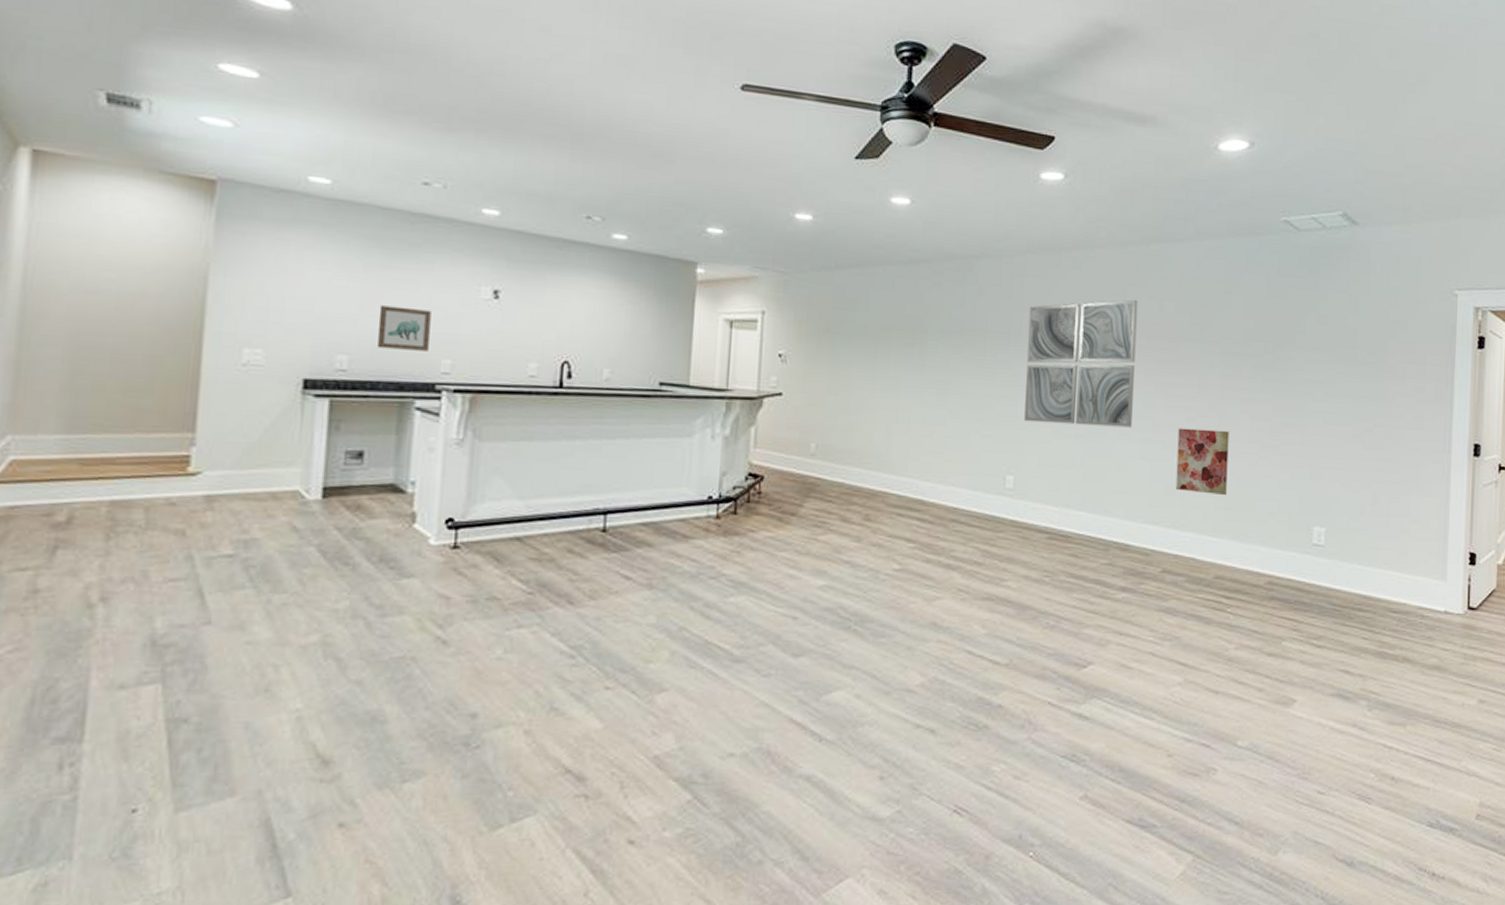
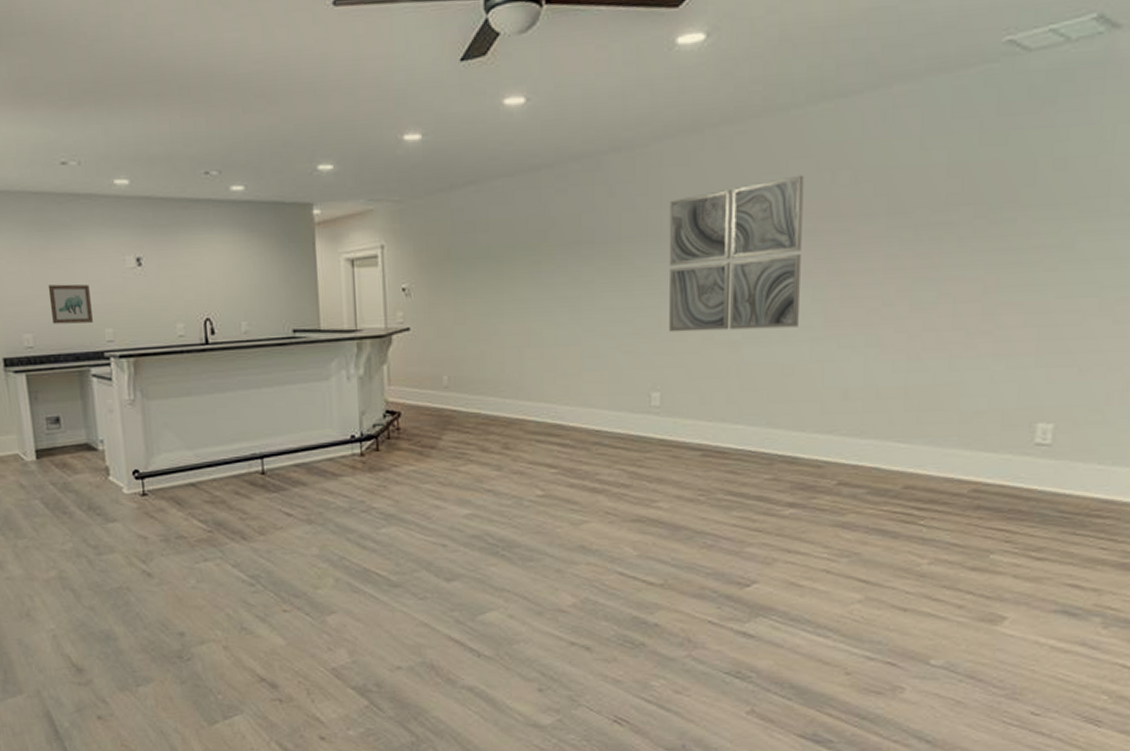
wall art: present [1175,428,1229,496] -> none [854,319,925,396]

